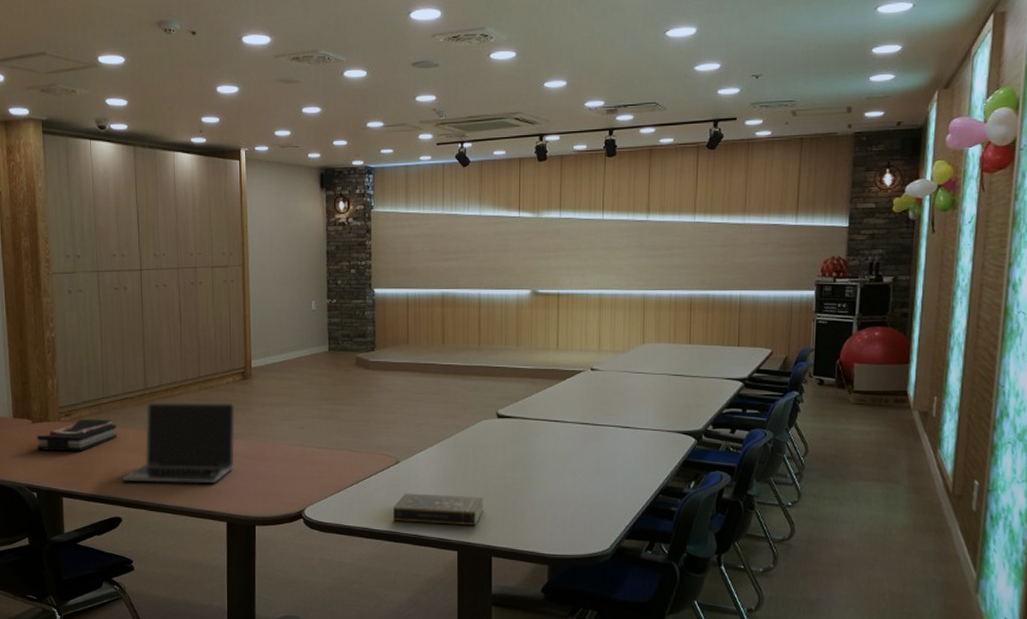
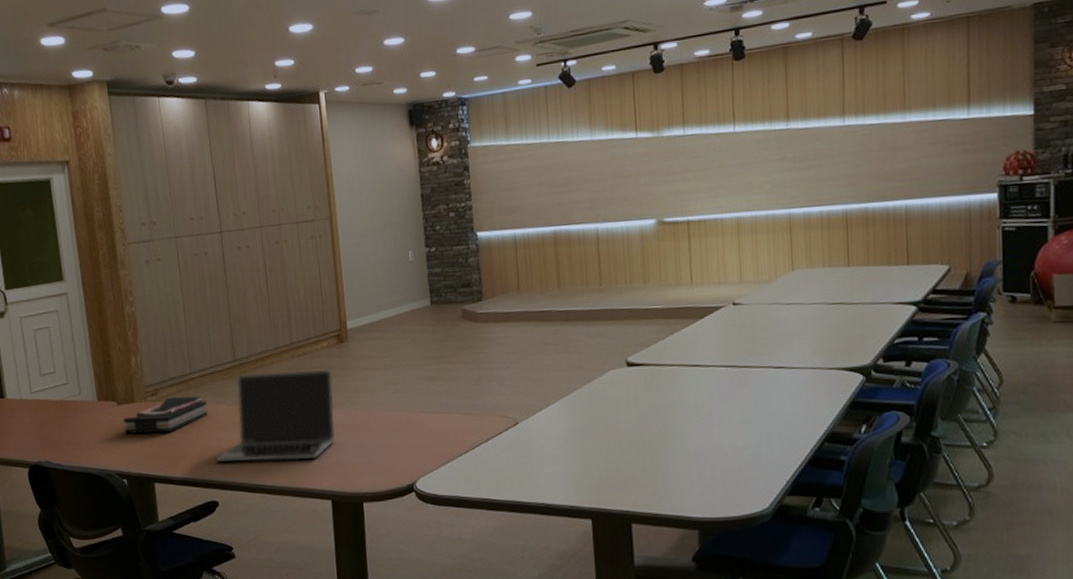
book: present [392,493,483,526] -> none [514,456,618,490]

